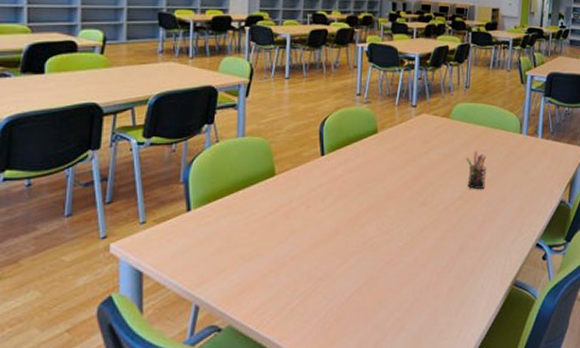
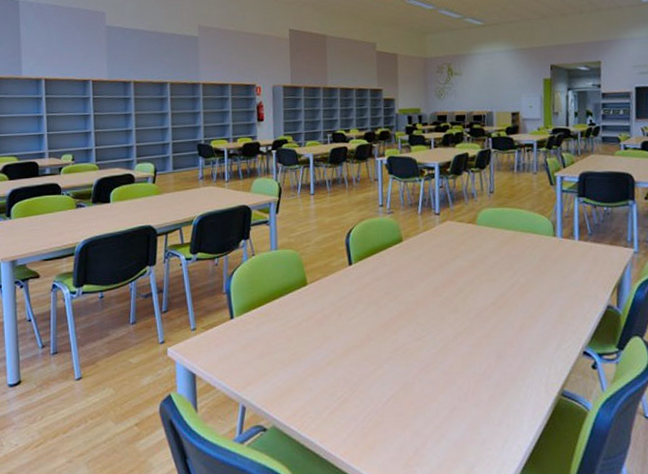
pen holder: present [466,151,487,189] -> none [496,256,520,295]

